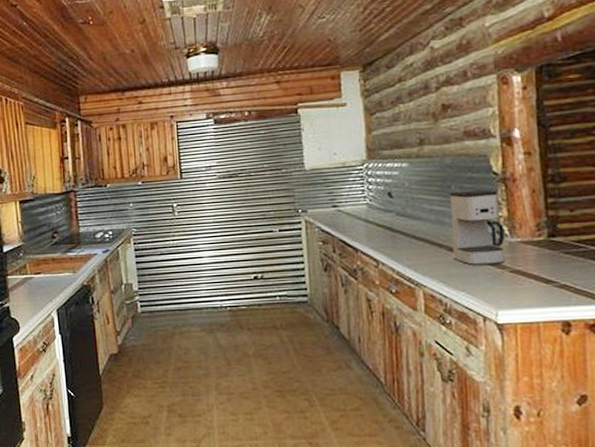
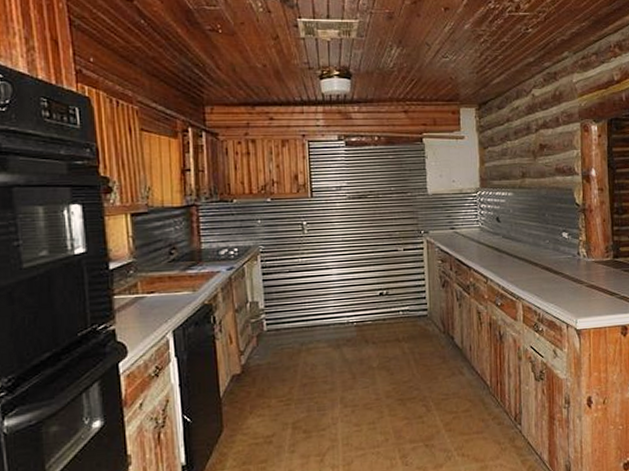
coffee maker: present [450,189,505,266] -> none [544,217,584,282]

